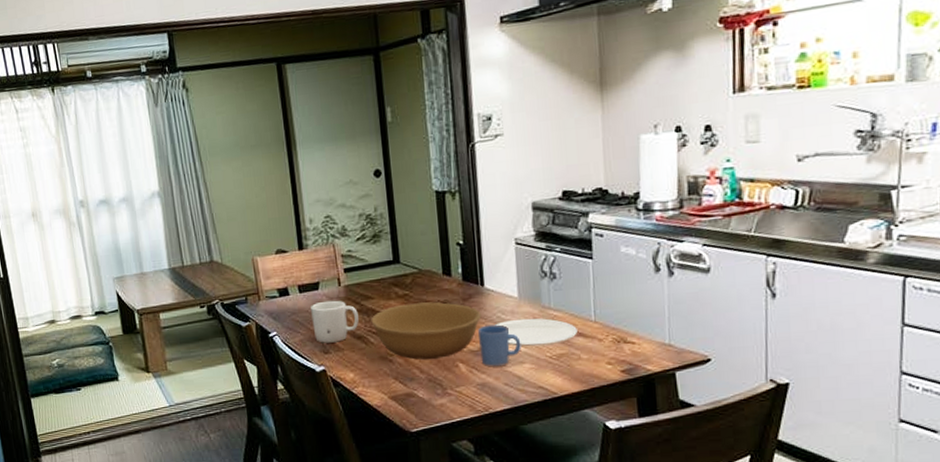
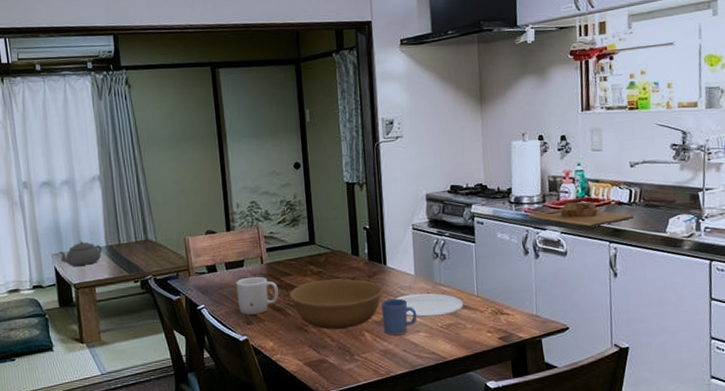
teapot: none [120,263,165,291] -> present [59,241,102,266]
cutting board: none [661,206,801,238] -> present [528,202,634,227]

